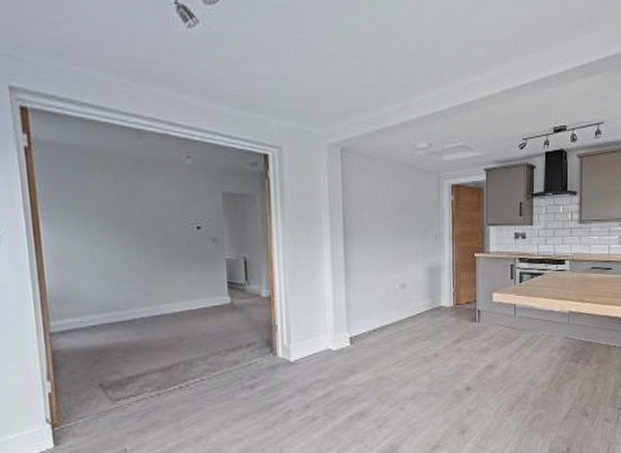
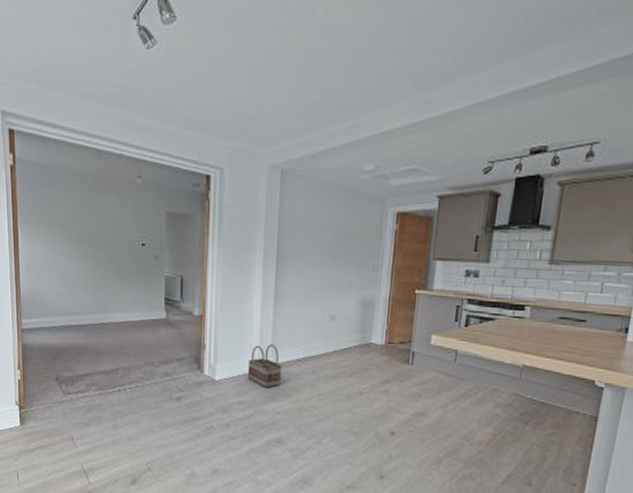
basket: none [323,318,359,362] -> present [248,344,282,388]

